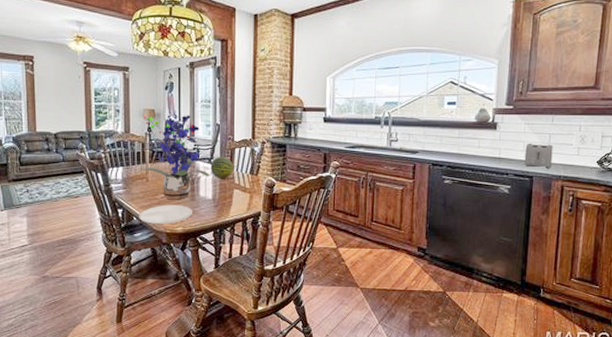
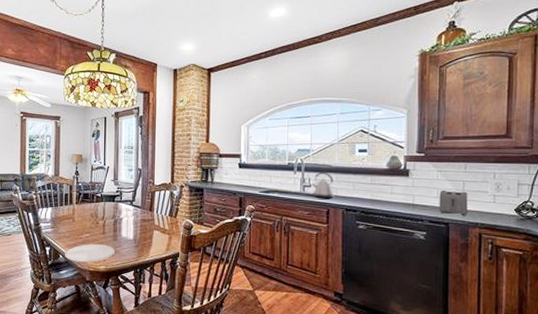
flower arrangement: present [134,110,210,200] -> none [61,155,132,240]
fruit: present [210,156,234,179] -> none [132,199,154,220]
kettle: none [399,125,421,154] -> present [312,171,334,199]

